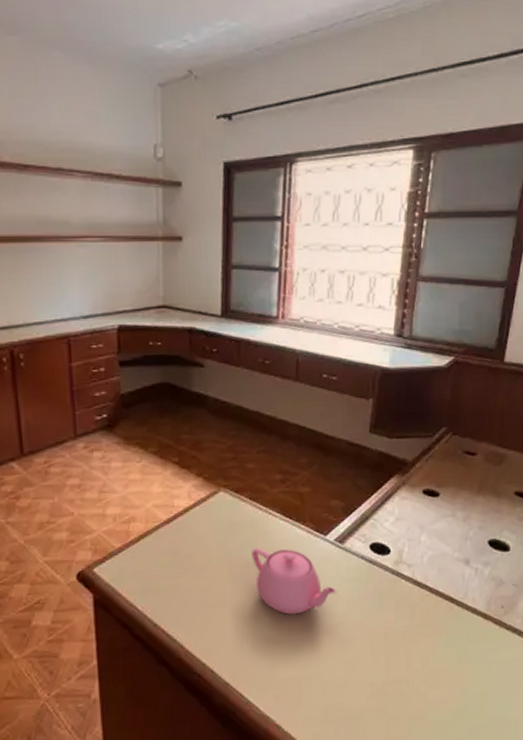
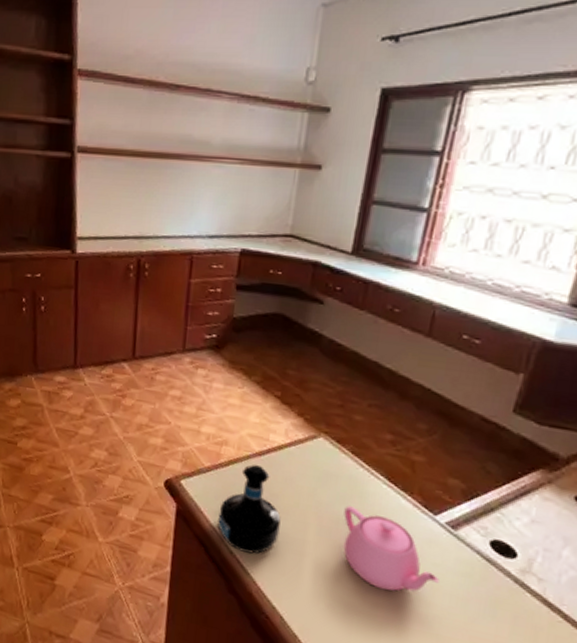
tequila bottle: none [137,532,198,621] -> present [218,464,281,554]

